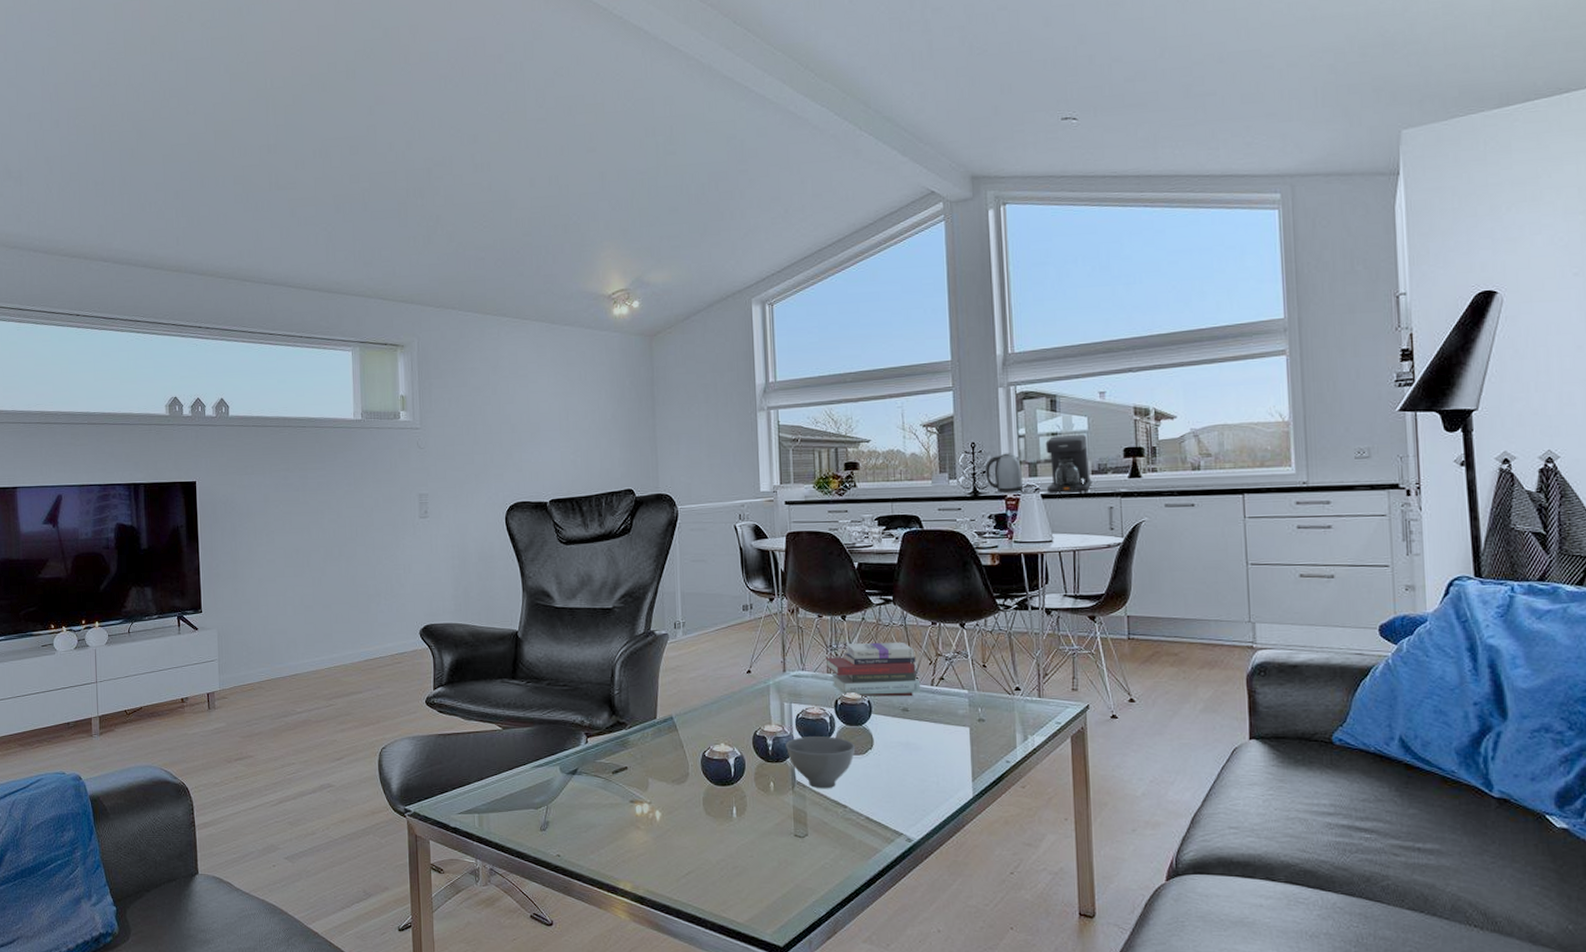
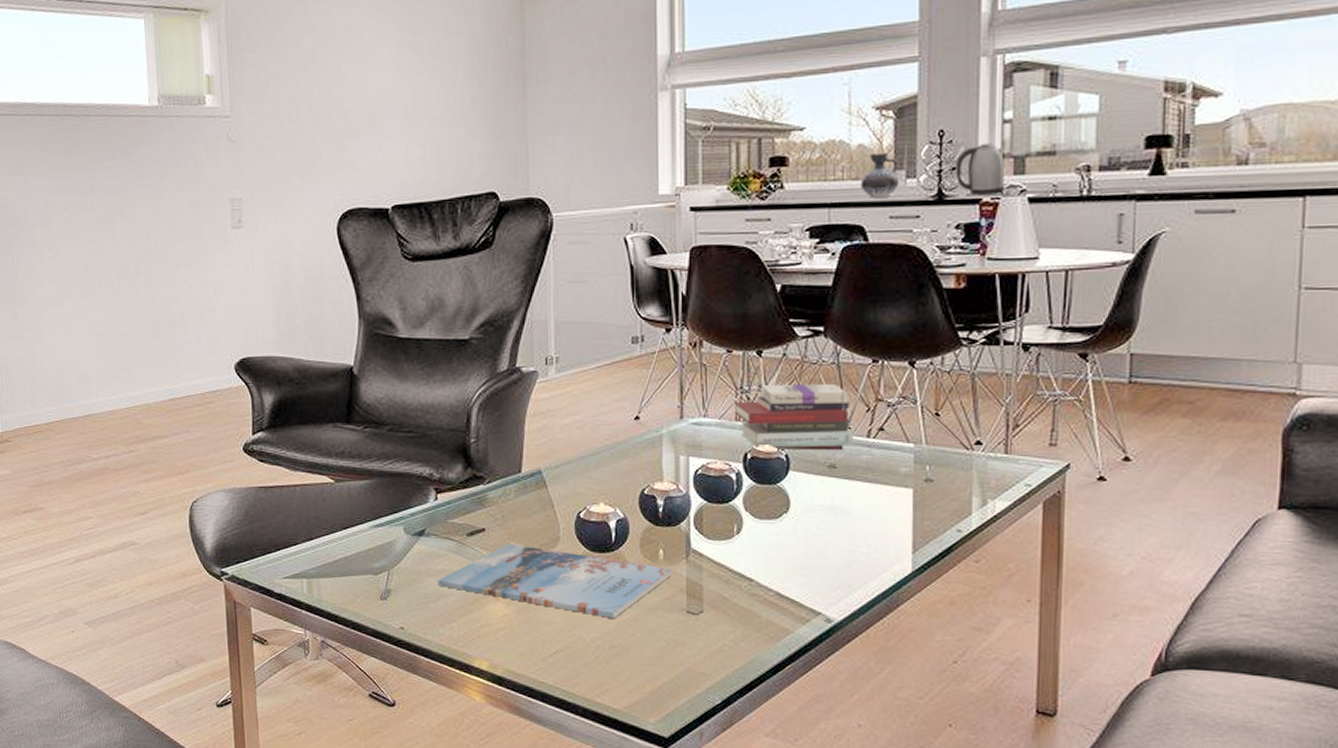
magazine: none [588,779,782,842] -> present [438,543,673,618]
bowl: present [785,736,856,789] -> none [679,497,767,559]
ceramic jug: none [914,459,944,494] -> present [860,152,899,198]
coffee maker: present [1045,434,1092,493] -> none [1037,117,1099,196]

